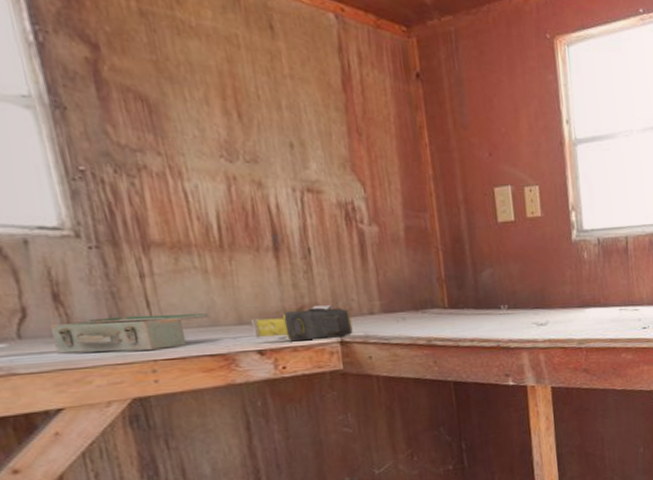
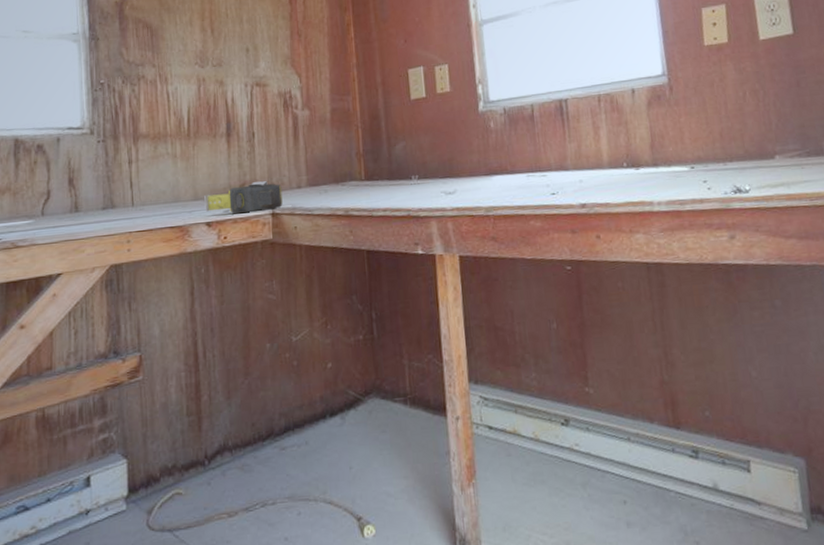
toolbox: present [49,313,211,354] -> none [63,191,175,228]

